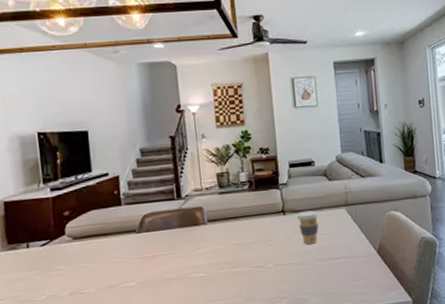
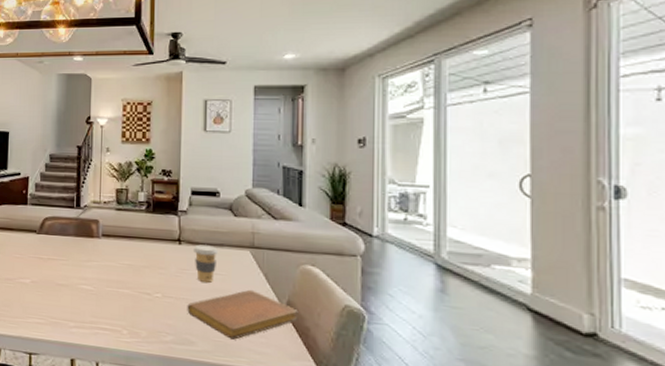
notebook: none [297,241,389,288] -> present [187,289,298,340]

